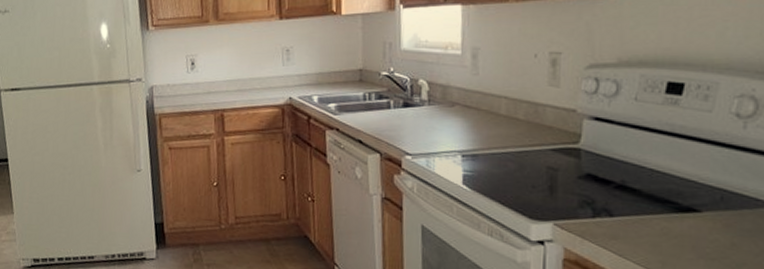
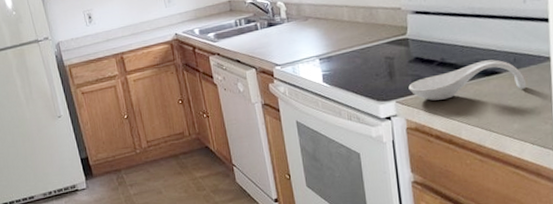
spoon rest: none [572,192,735,238] -> present [408,59,527,101]

